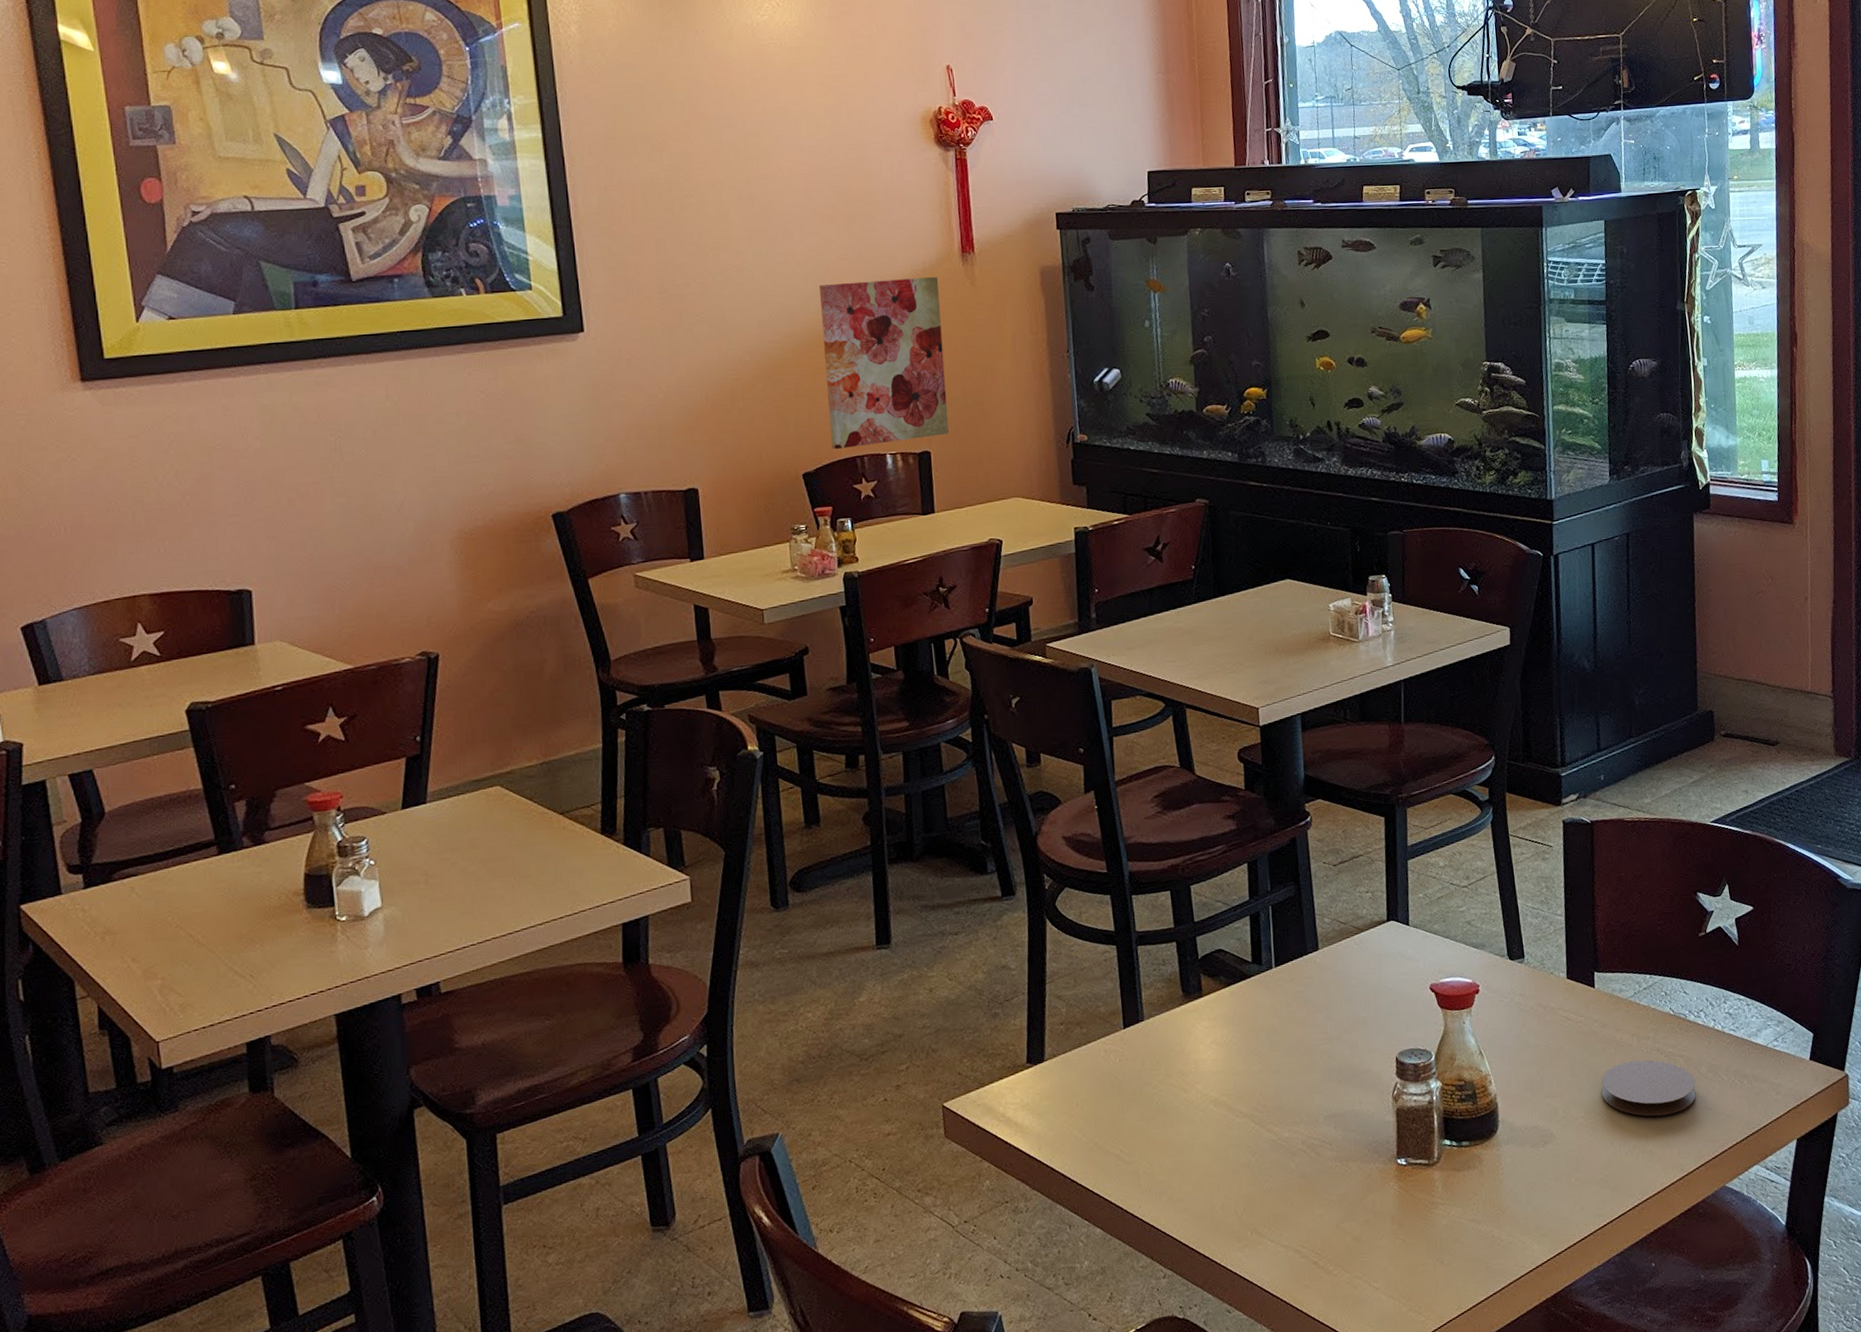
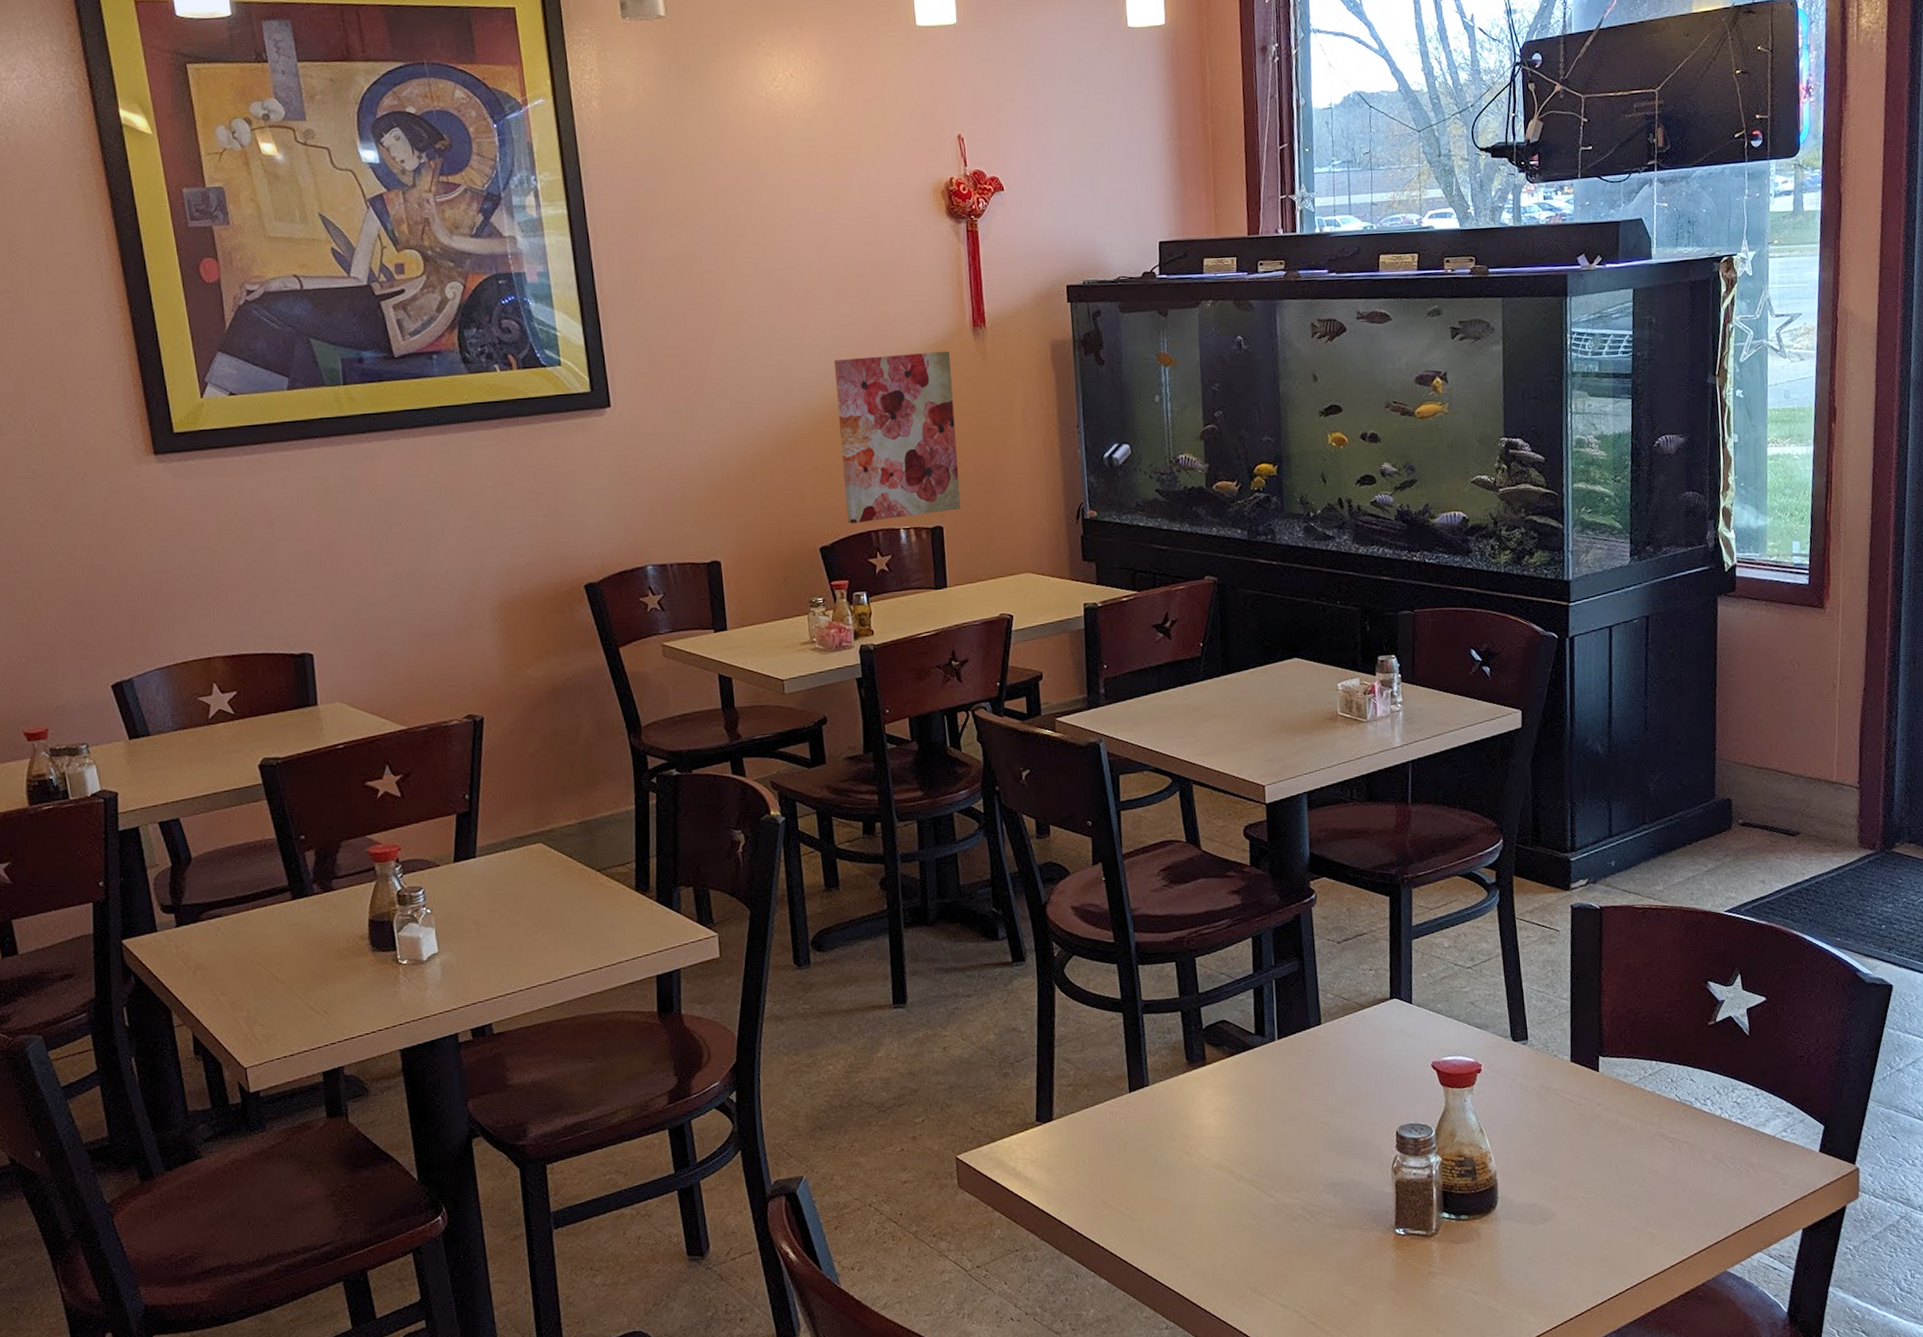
coaster: present [1601,1060,1696,1117] -> none [1603,1144,1700,1200]

